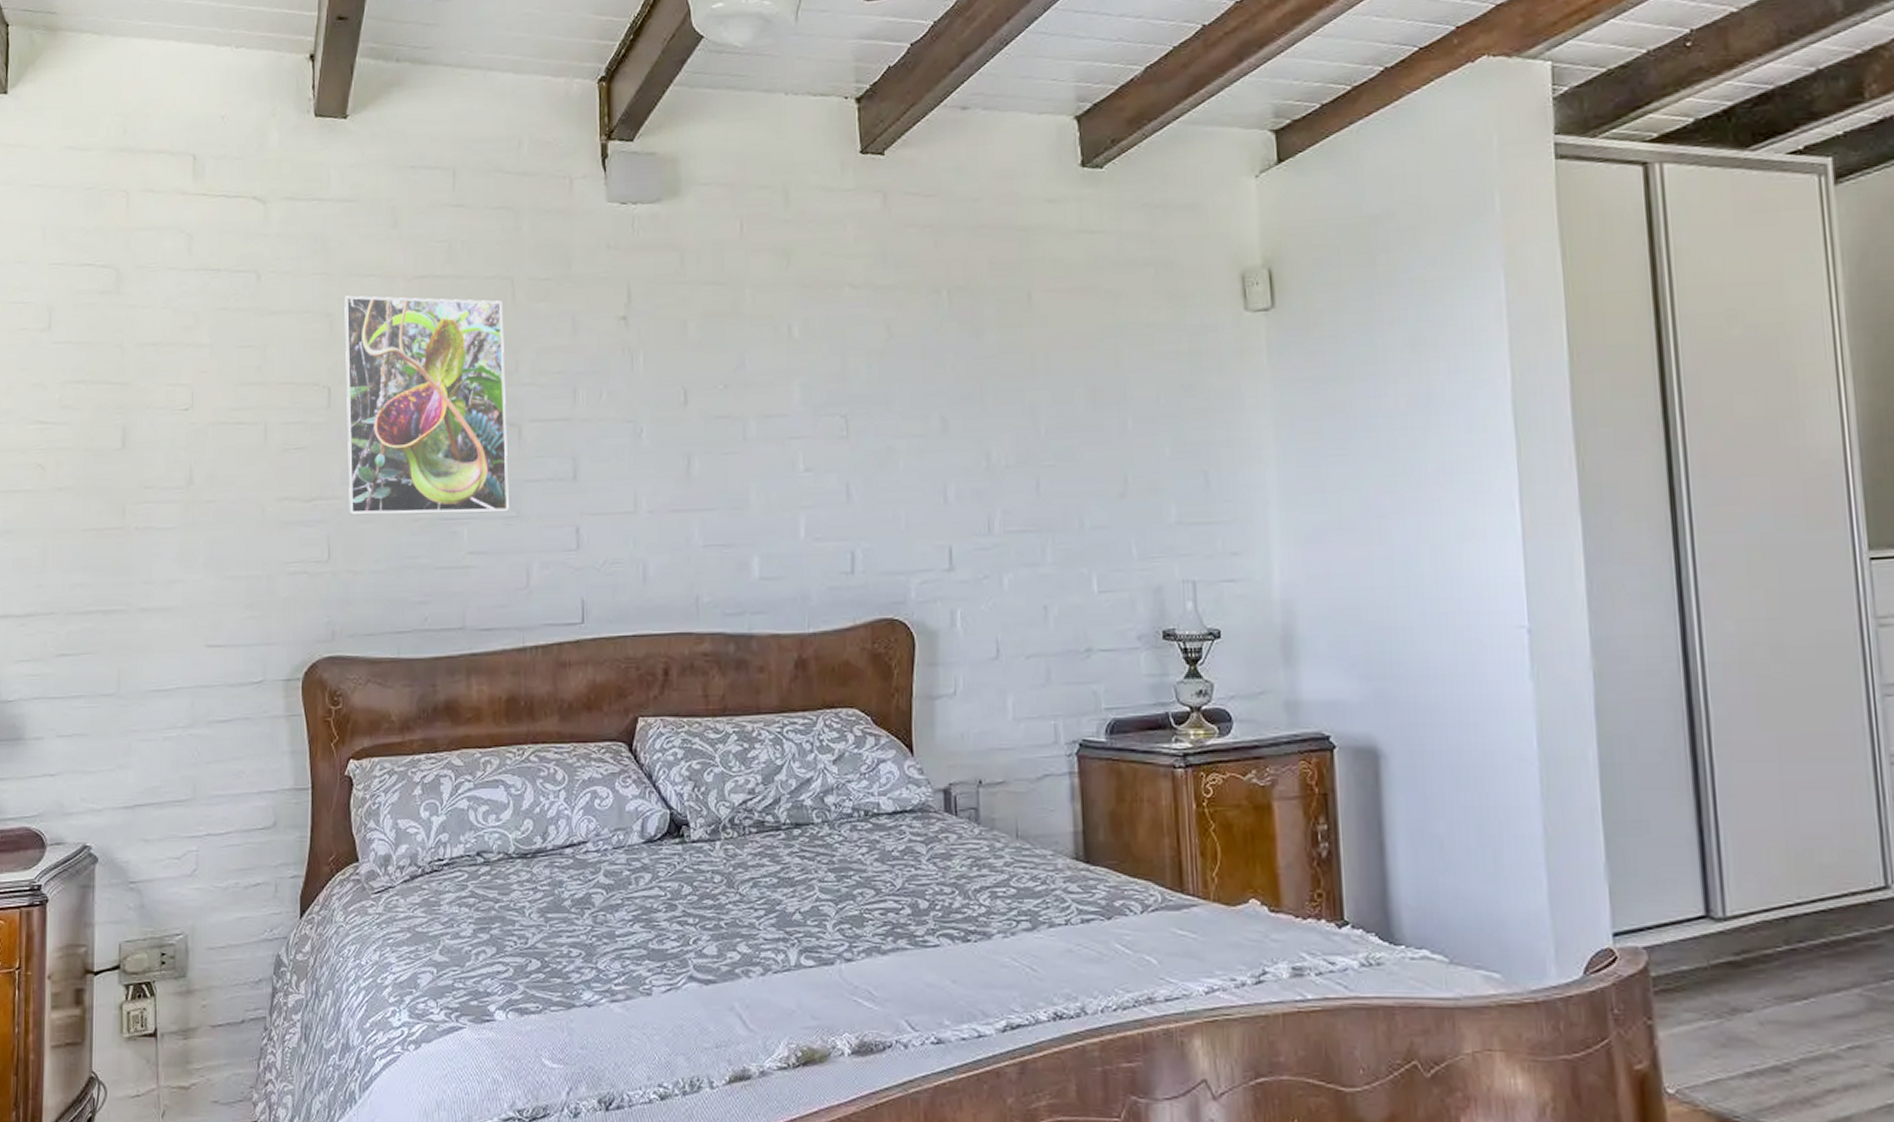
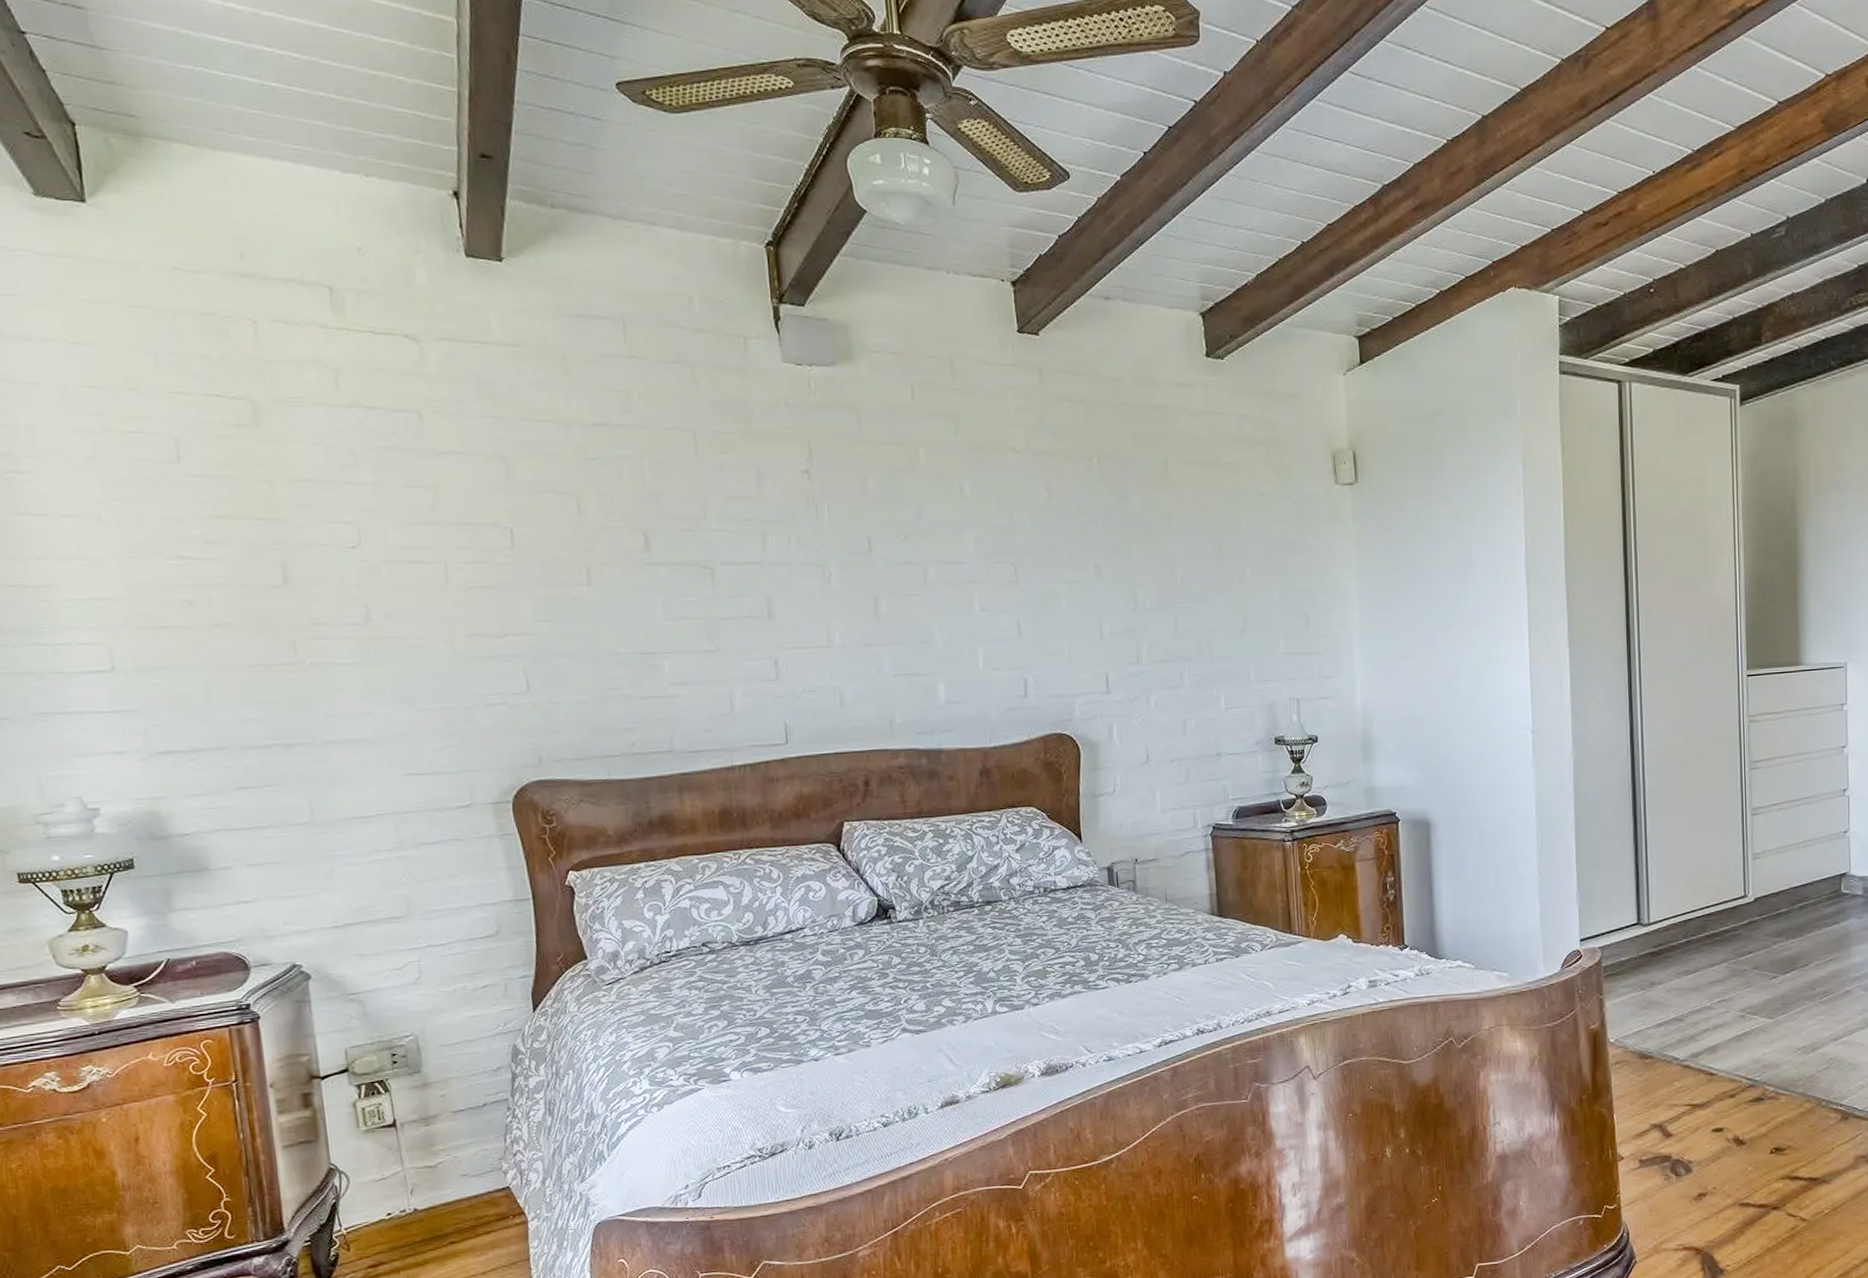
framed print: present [344,295,509,516] -> none [518,440,708,651]

